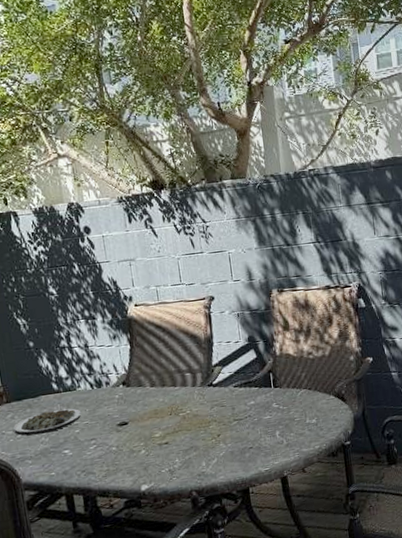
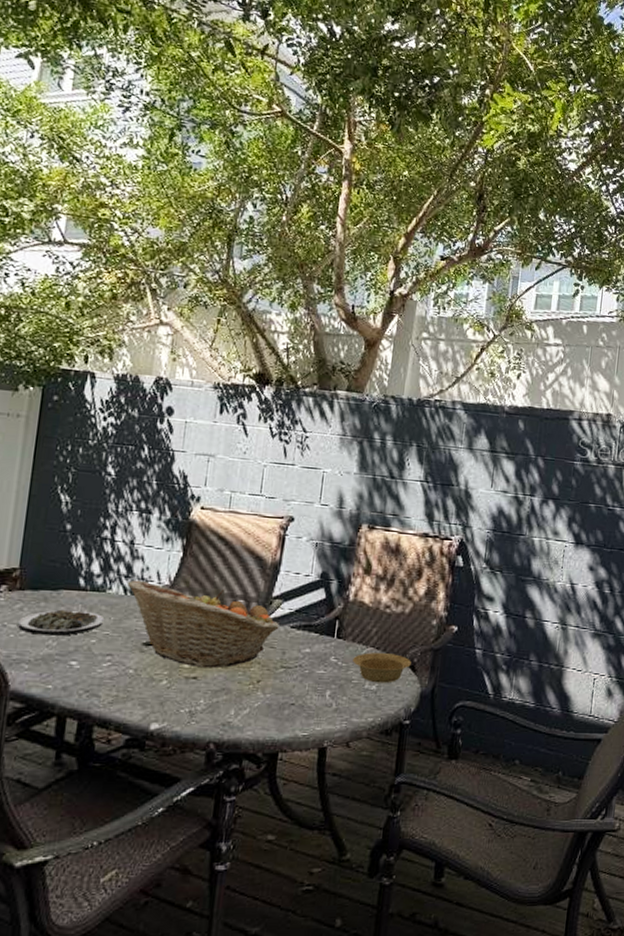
fruit basket: none [92,368,224,435] -> present [128,580,279,668]
bowl: none [291,390,340,417] -> present [353,653,411,683]

